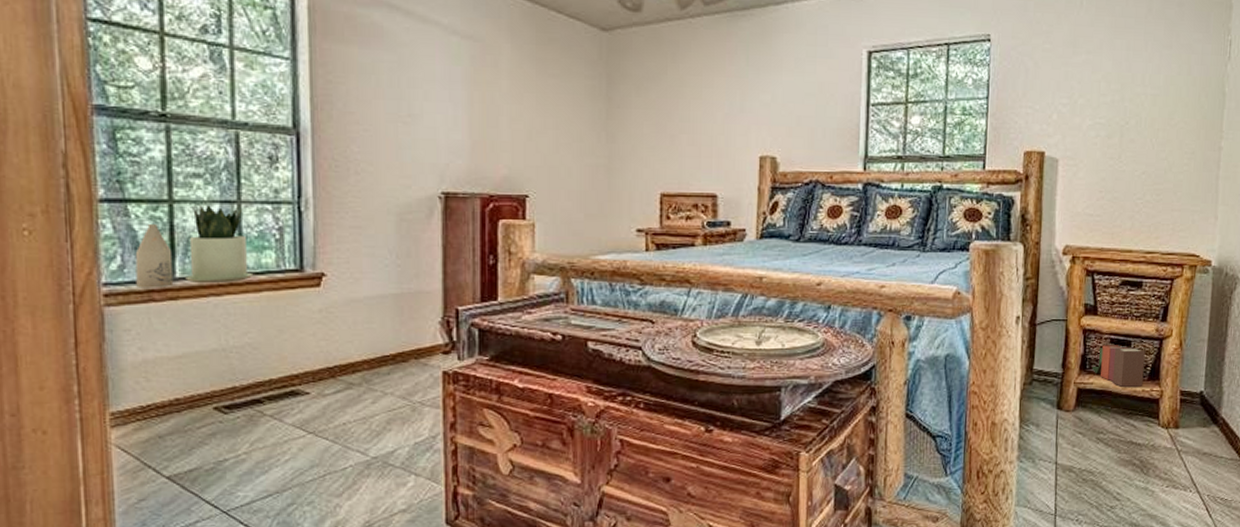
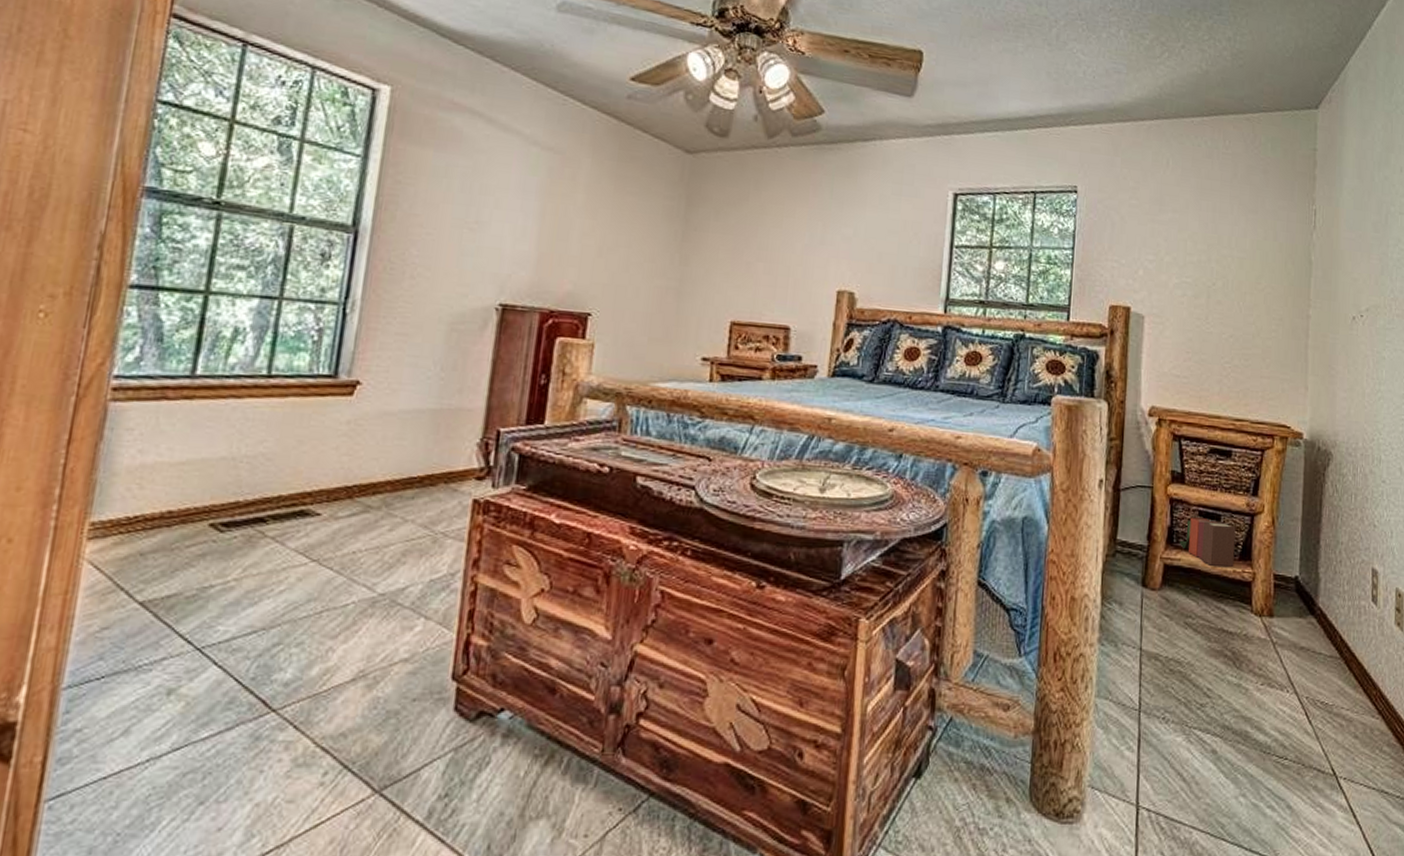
decorative bottle: present [135,223,174,288] -> none [150,314,197,385]
planter: present [185,204,254,284] -> none [206,299,283,385]

